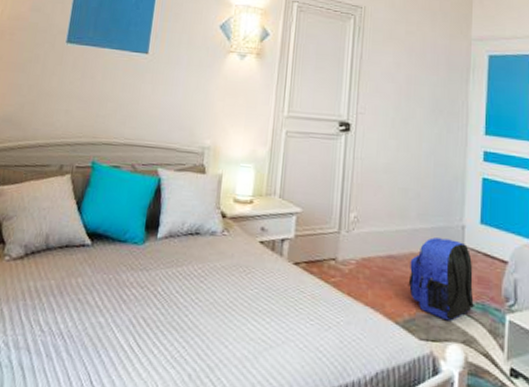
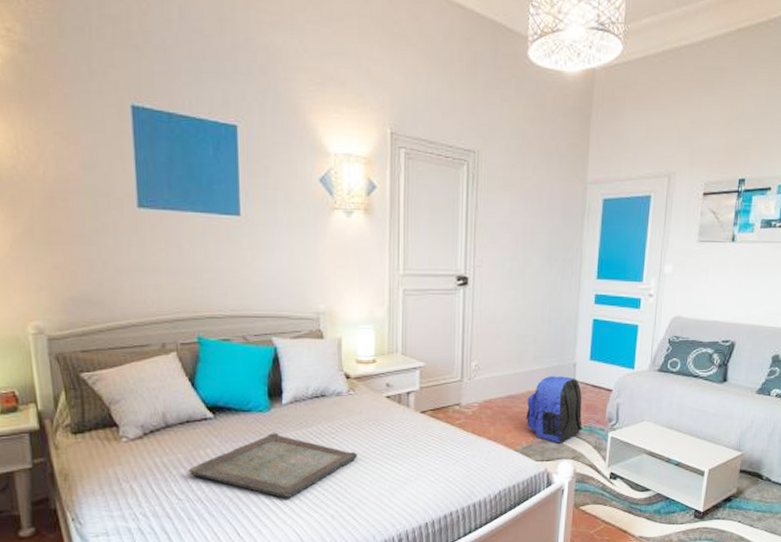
serving tray: none [56,268,225,346] -> present [187,433,359,498]

